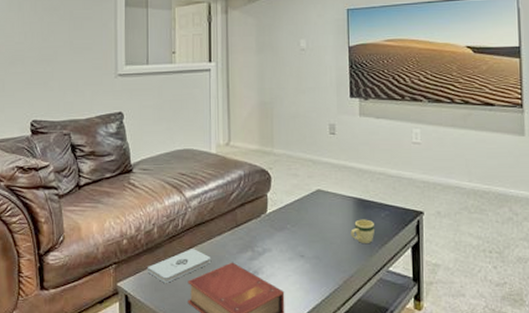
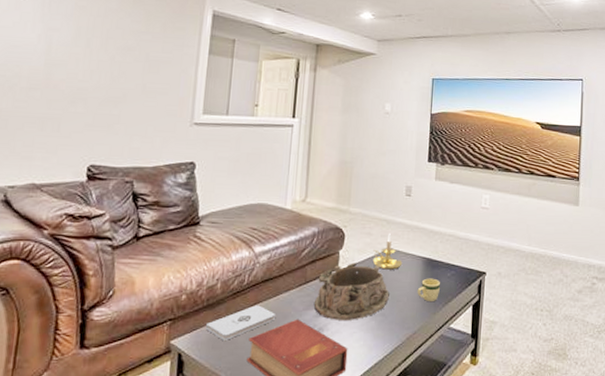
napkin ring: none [246,205,322,263] -> present [313,263,389,320]
candle holder: none [301,173,333,211] -> present [372,233,403,270]

